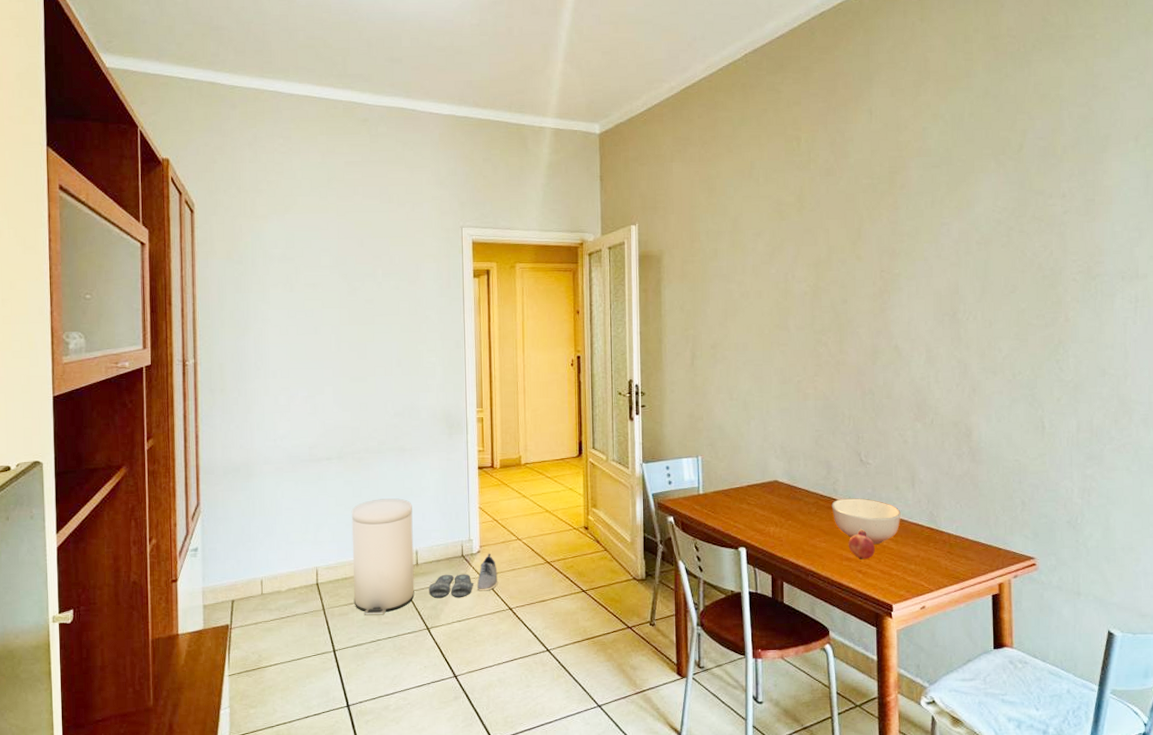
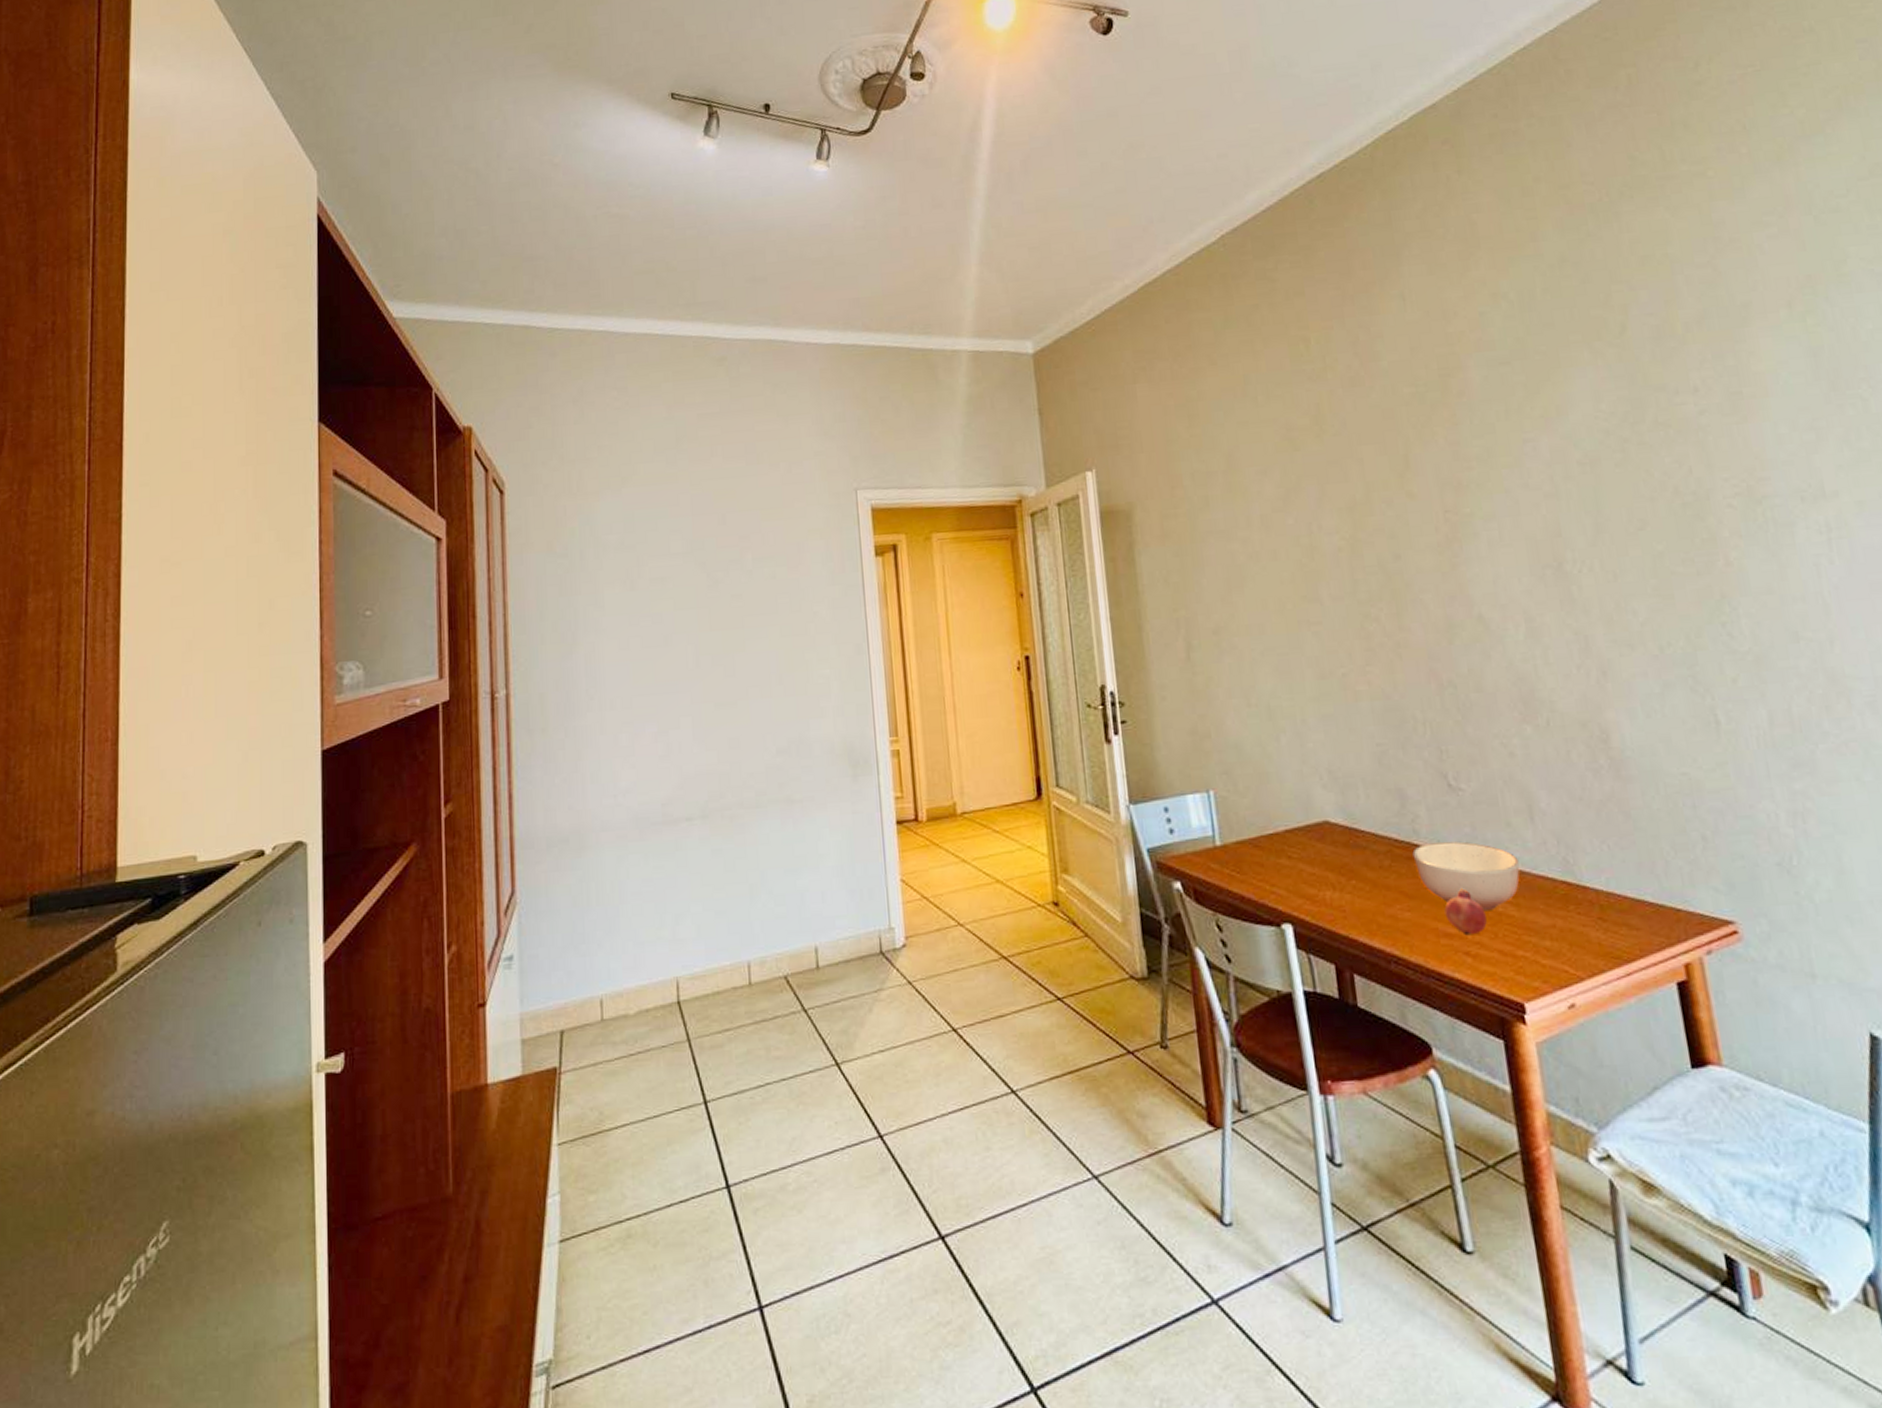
pedal bin: present [351,498,414,615] -> none [722,871,816,1047]
slippers: present [428,574,474,599] -> none [835,979,900,1018]
shoe: present [477,553,498,591] -> none [904,946,934,1005]

